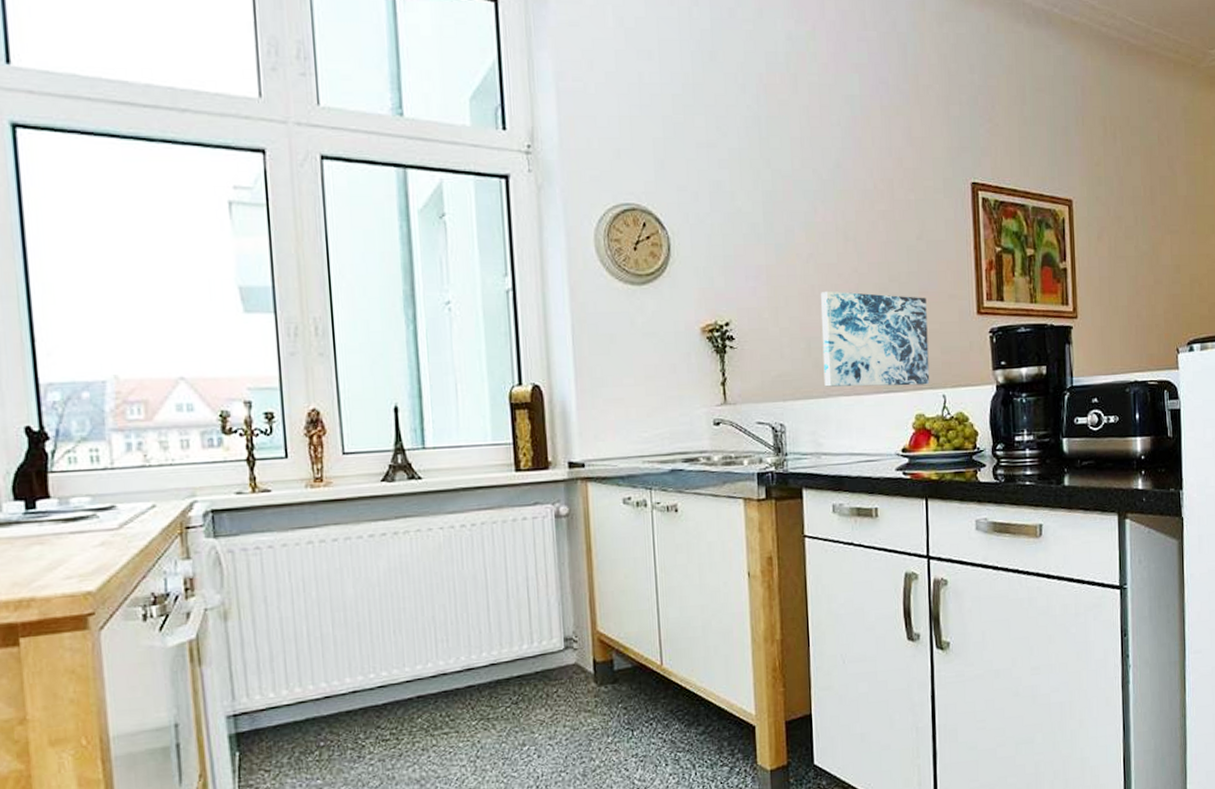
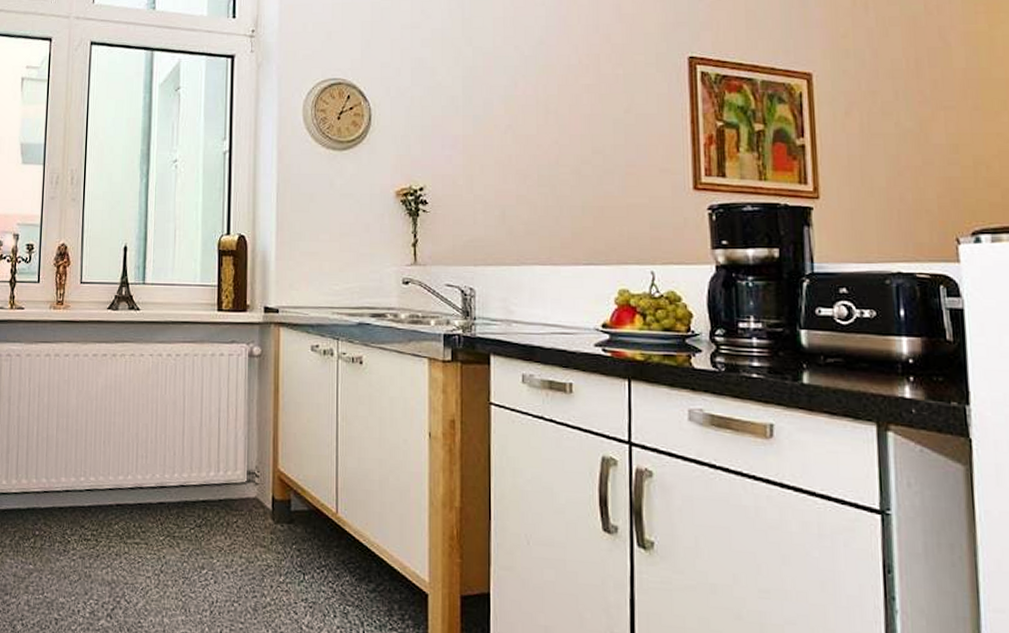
wall art: present [821,291,930,387] -> none [517,162,636,260]

